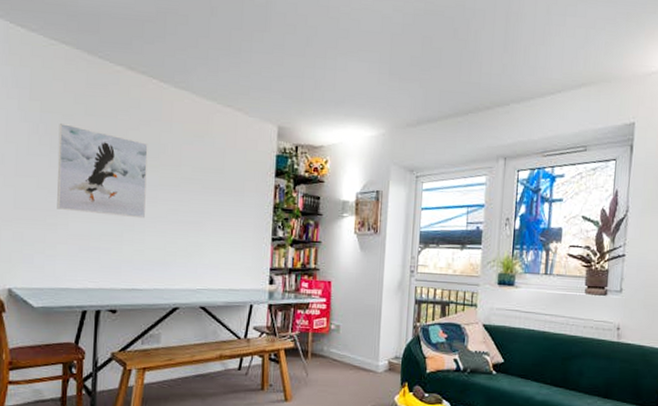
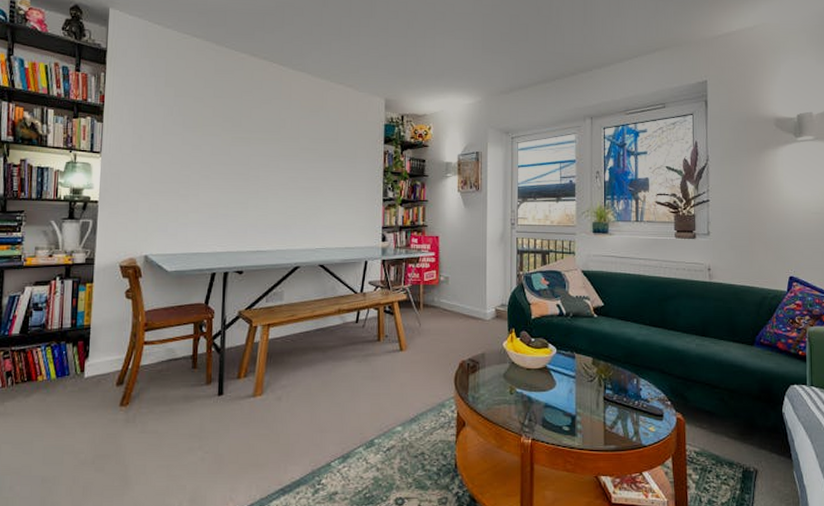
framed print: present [57,124,148,219] -> none [189,106,270,187]

